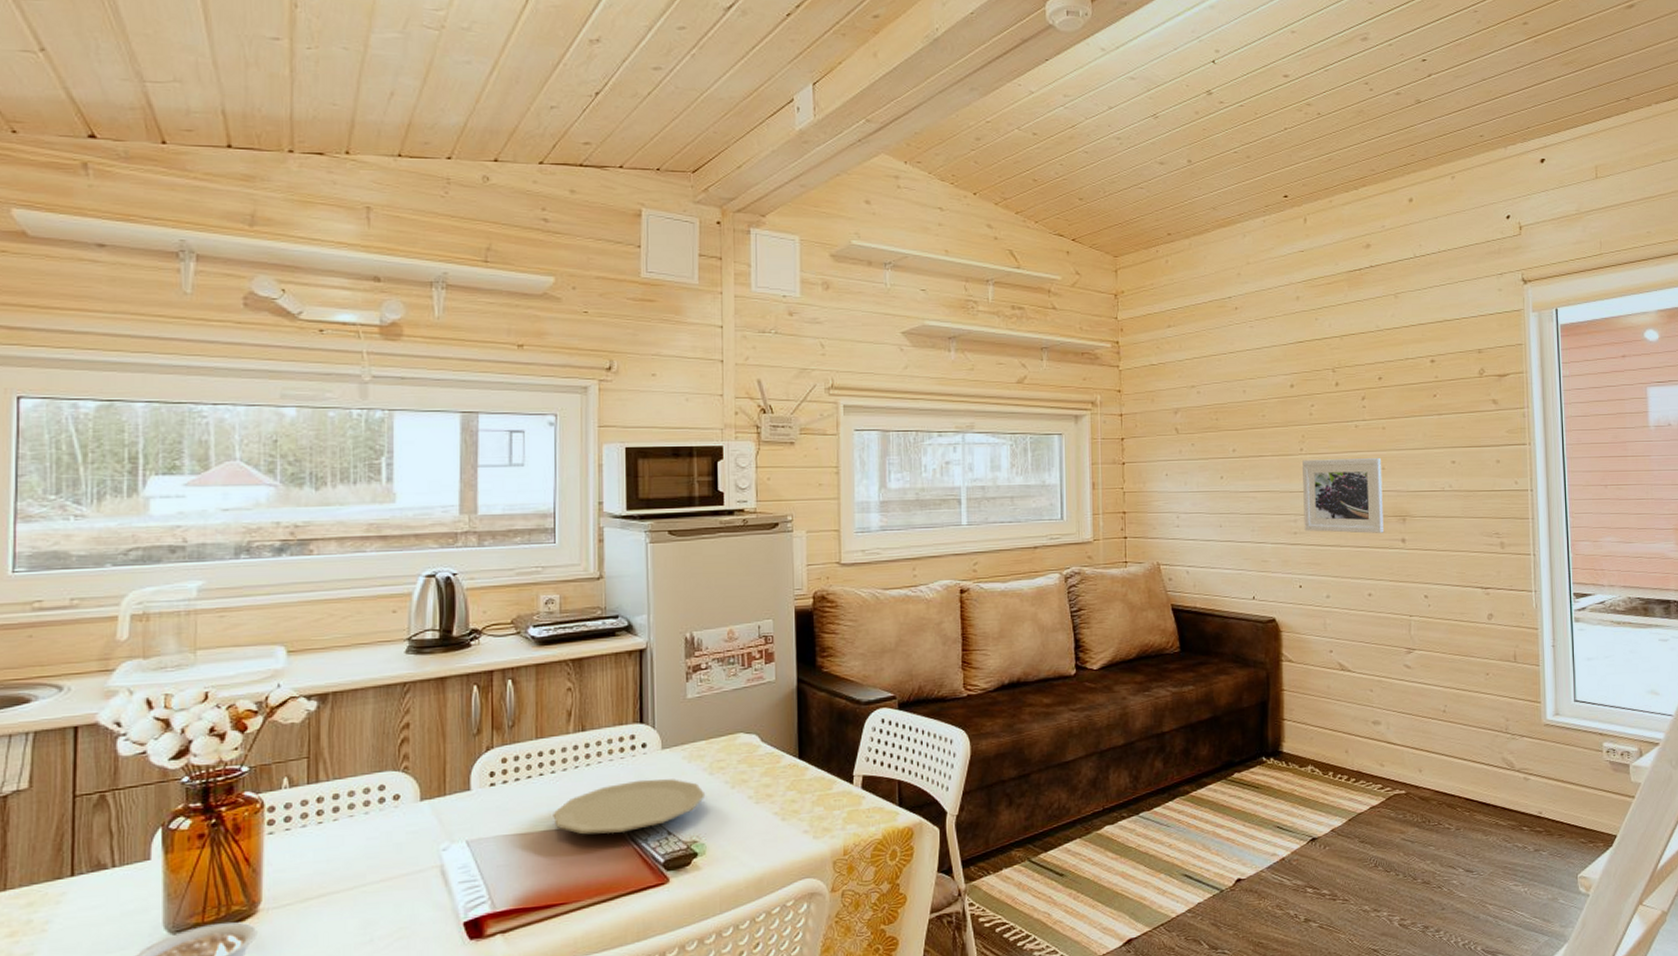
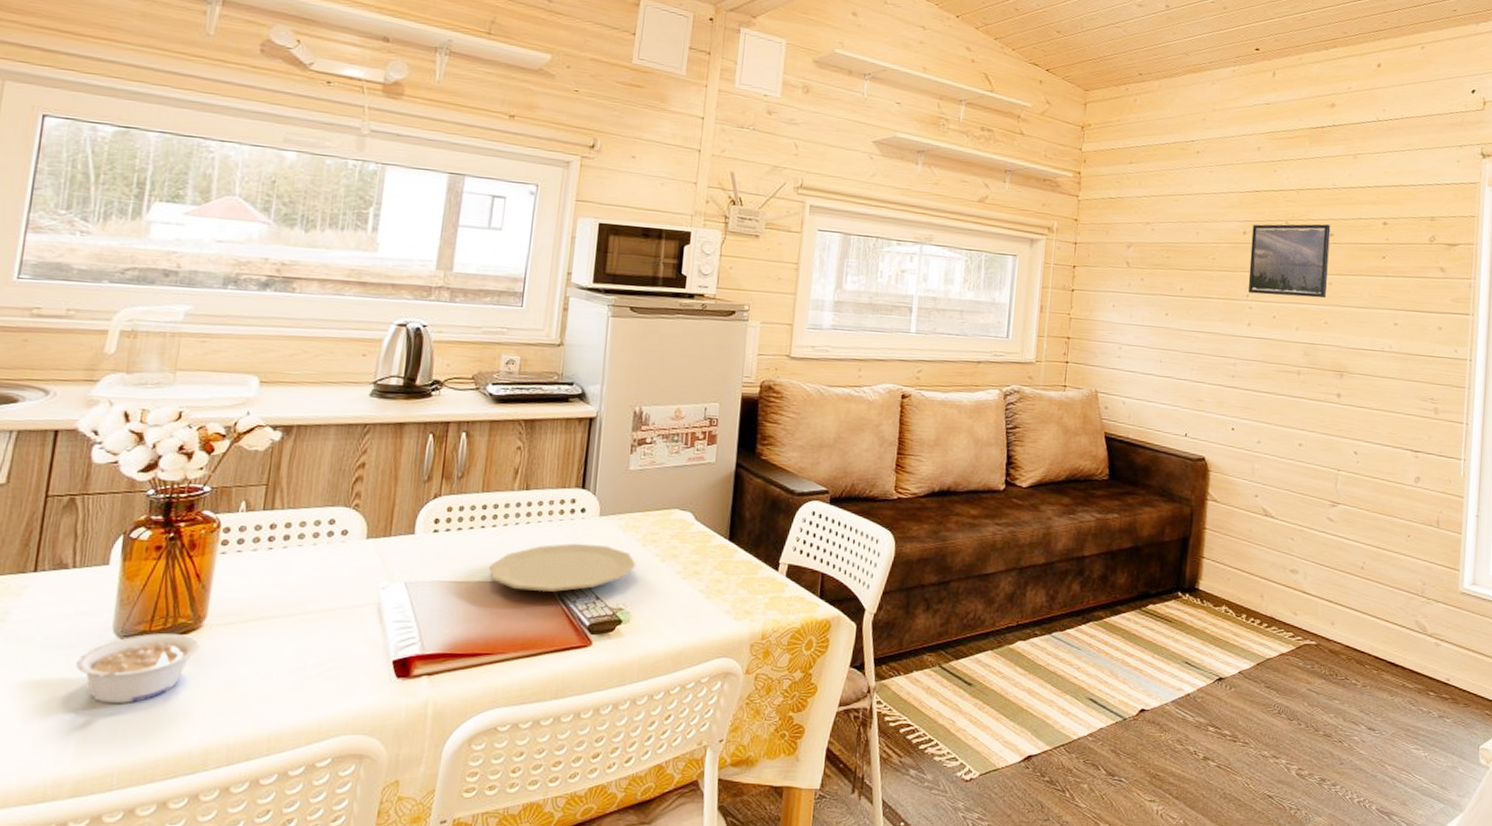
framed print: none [1299,368,1381,447] -> present [1248,224,1331,298]
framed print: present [1302,458,1384,534] -> none [1242,306,1325,387]

